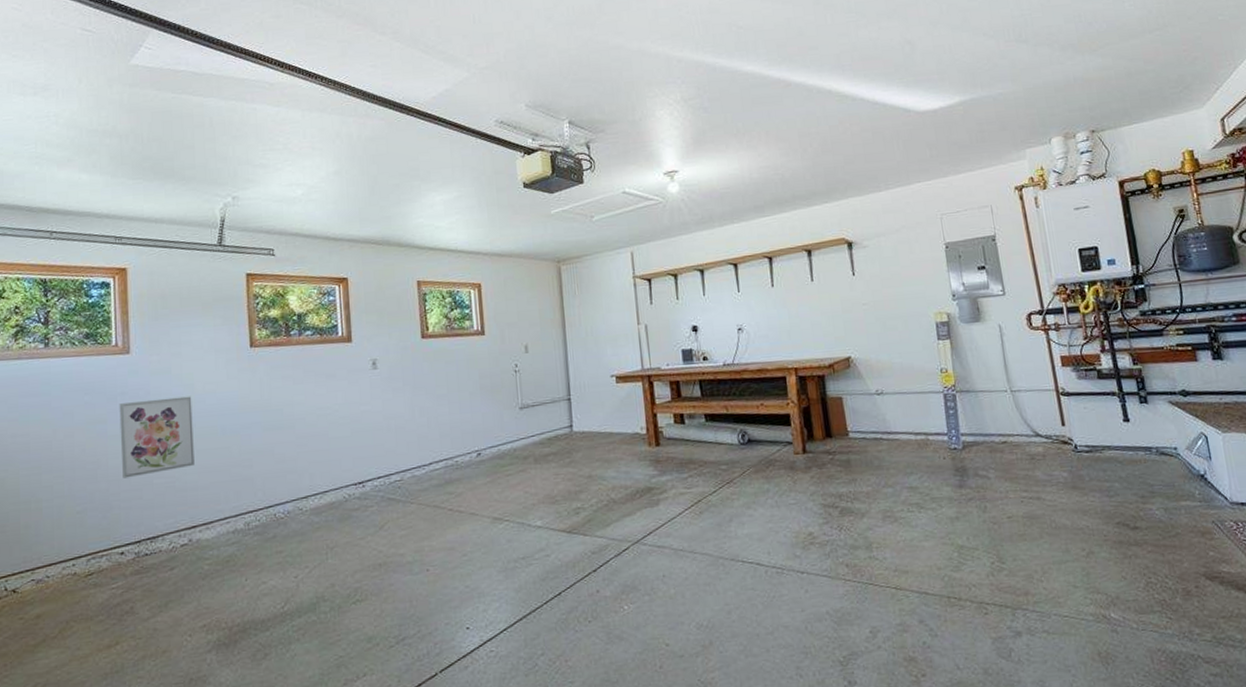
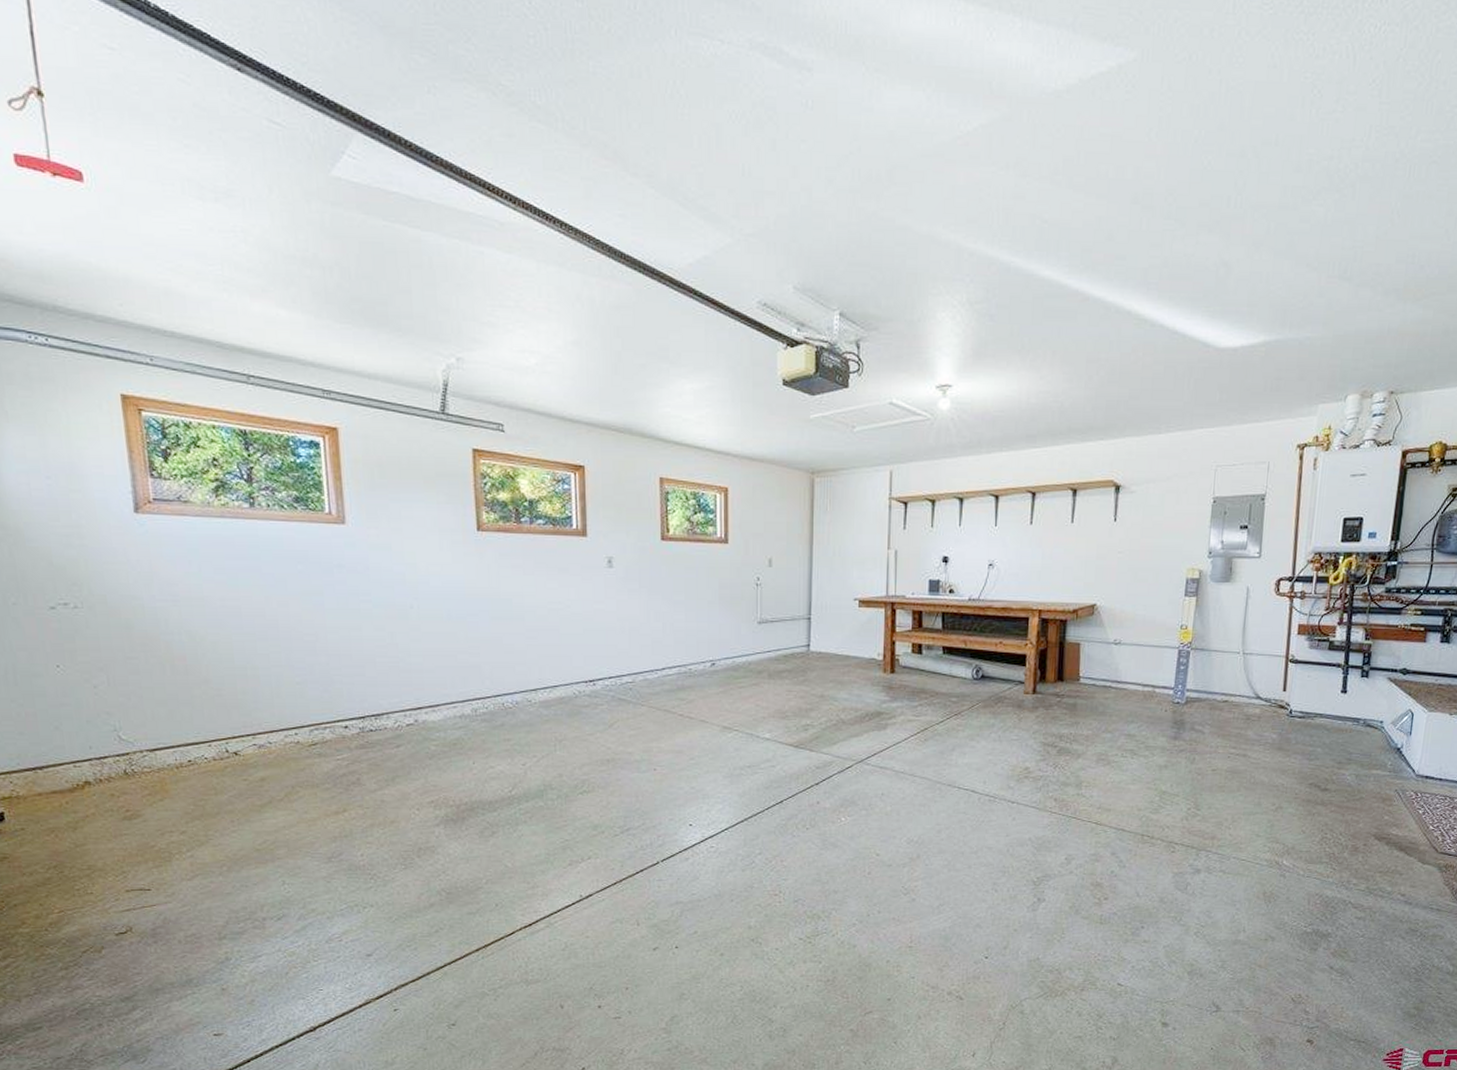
wall art: present [119,396,195,479] -> none [336,575,419,654]

